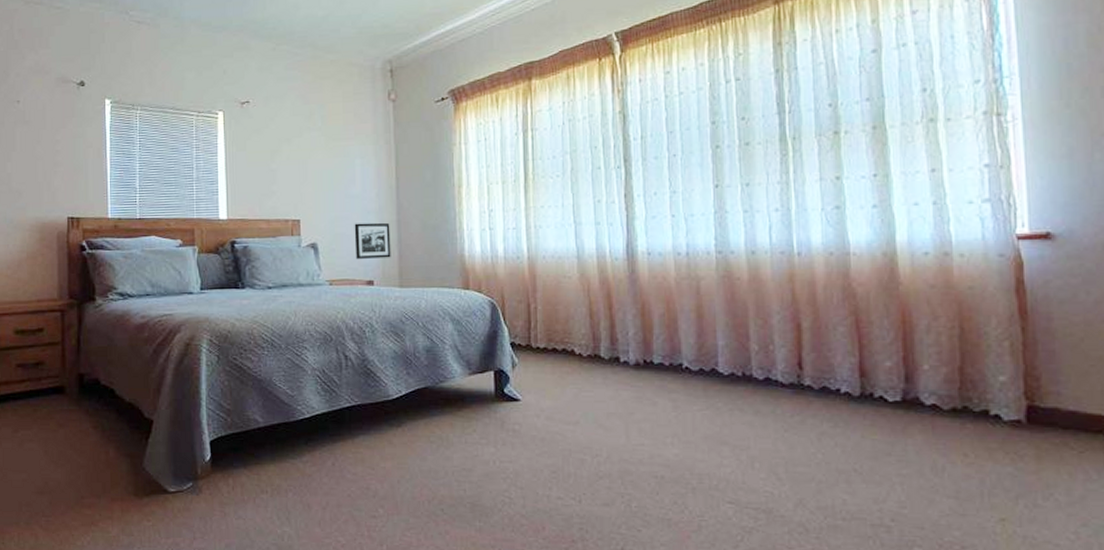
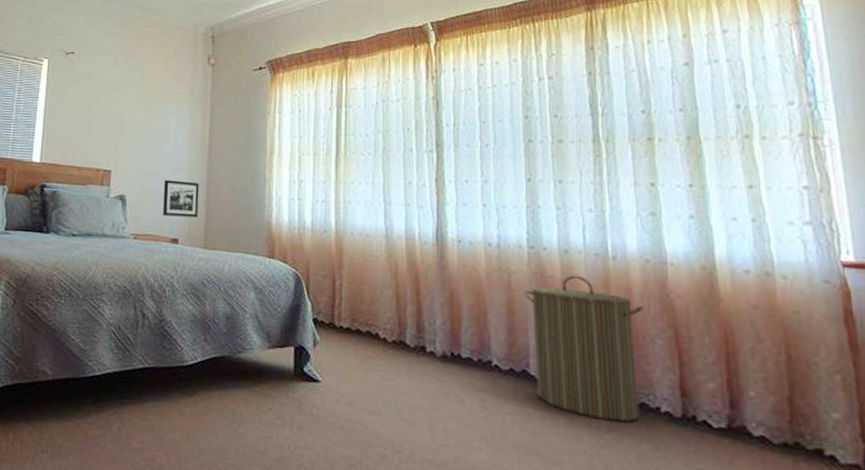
laundry hamper: none [712,274,827,406] -> present [523,275,644,423]

